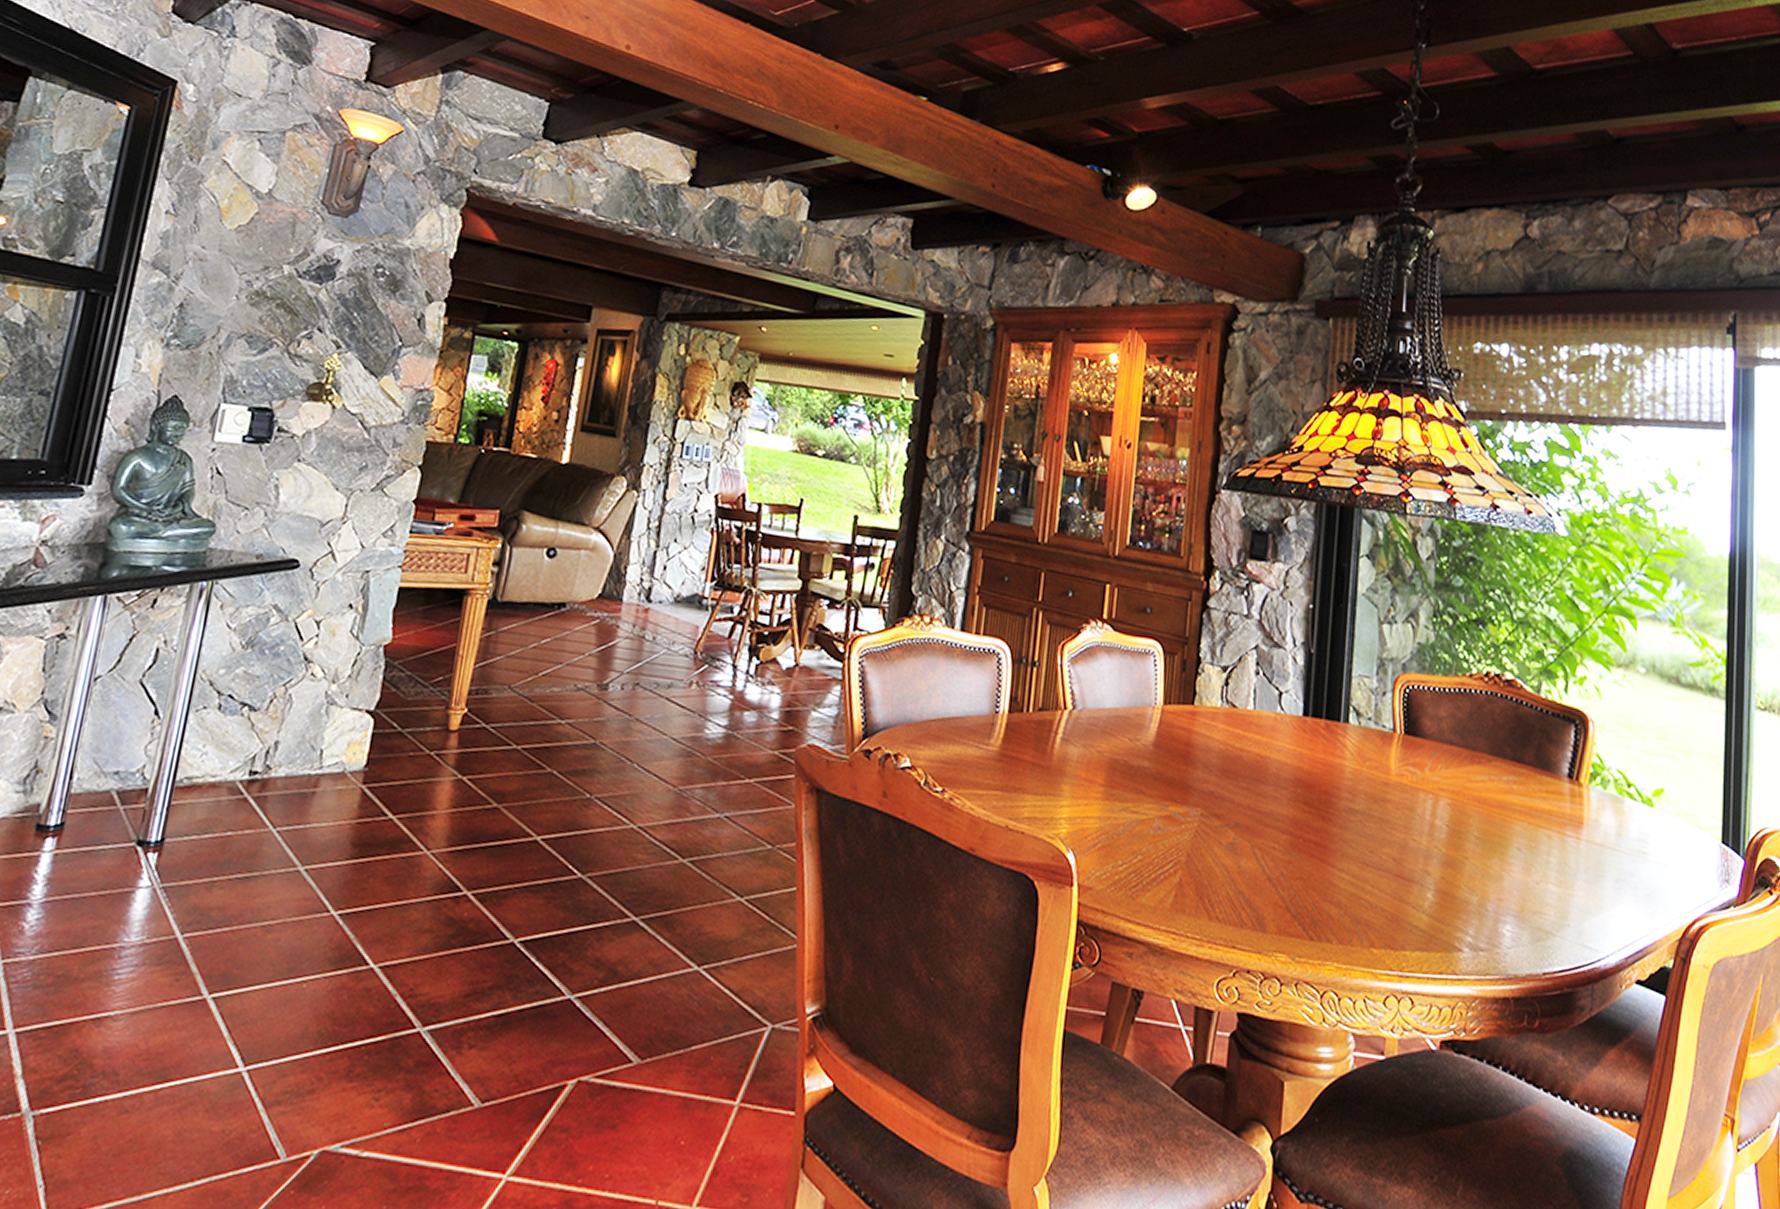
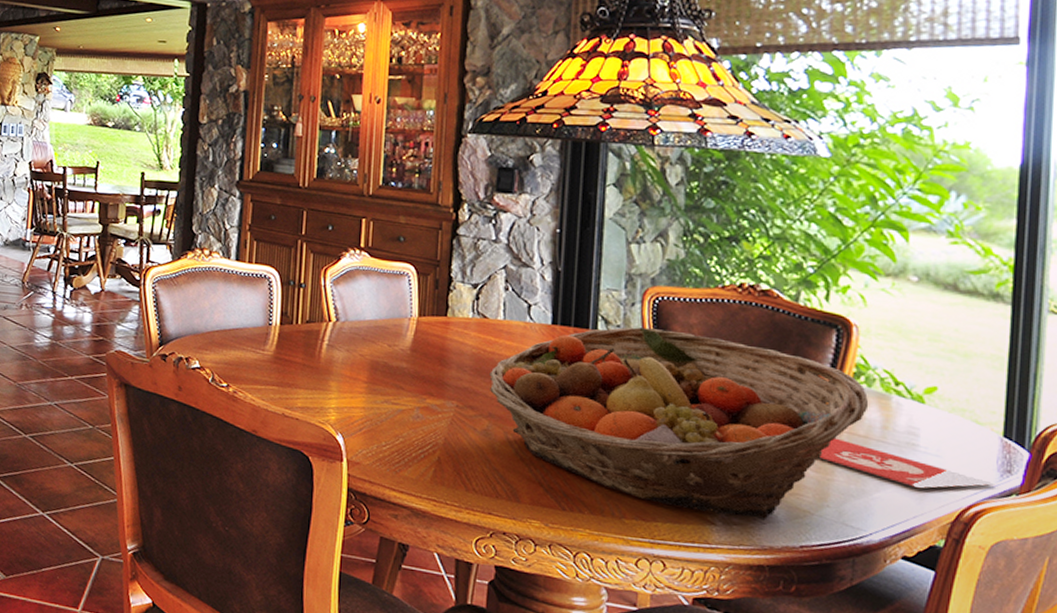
fruit basket: none [1237,719,1604,943] -> present [489,326,869,519]
book: none [1561,847,1716,903] -> present [820,438,995,489]

